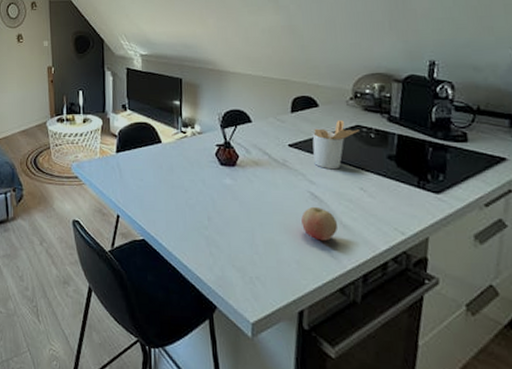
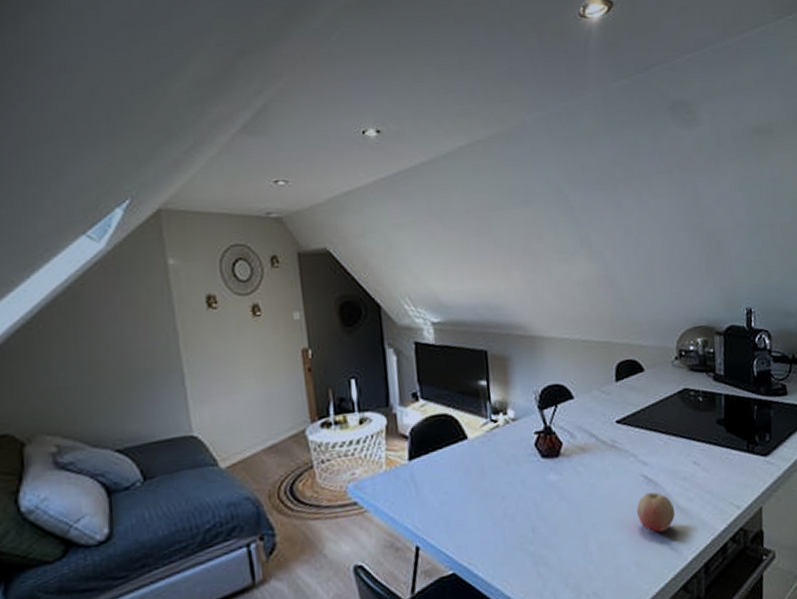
utensil holder: present [312,120,359,170] -> none [640,384,687,445]

